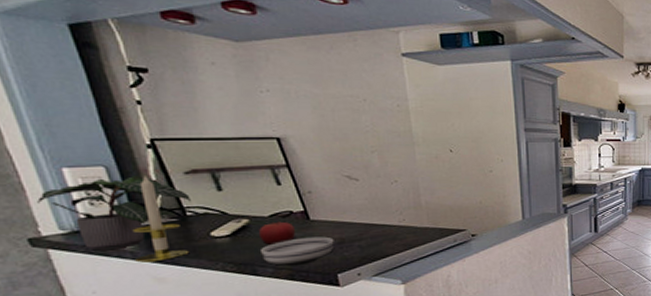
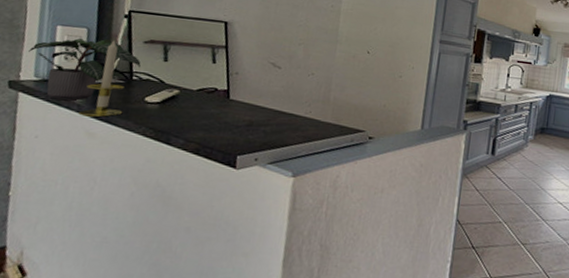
fruit: present [258,221,295,246] -> none [182,96,215,118]
bowl: present [261,236,335,267] -> none [178,115,244,142]

